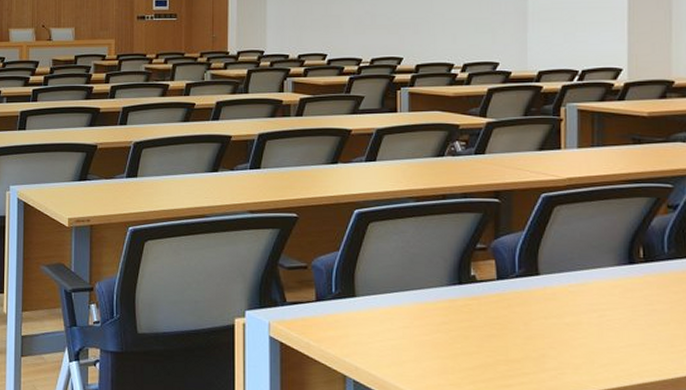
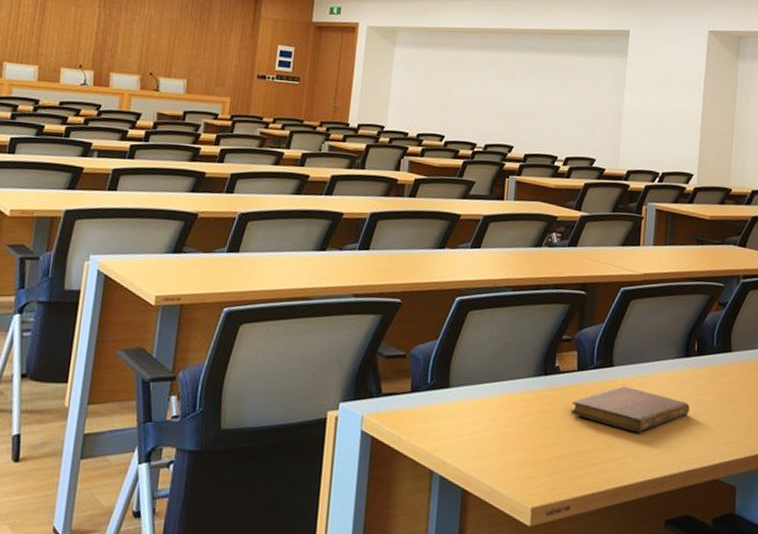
notebook: none [493,295,638,343] -> present [571,386,689,433]

